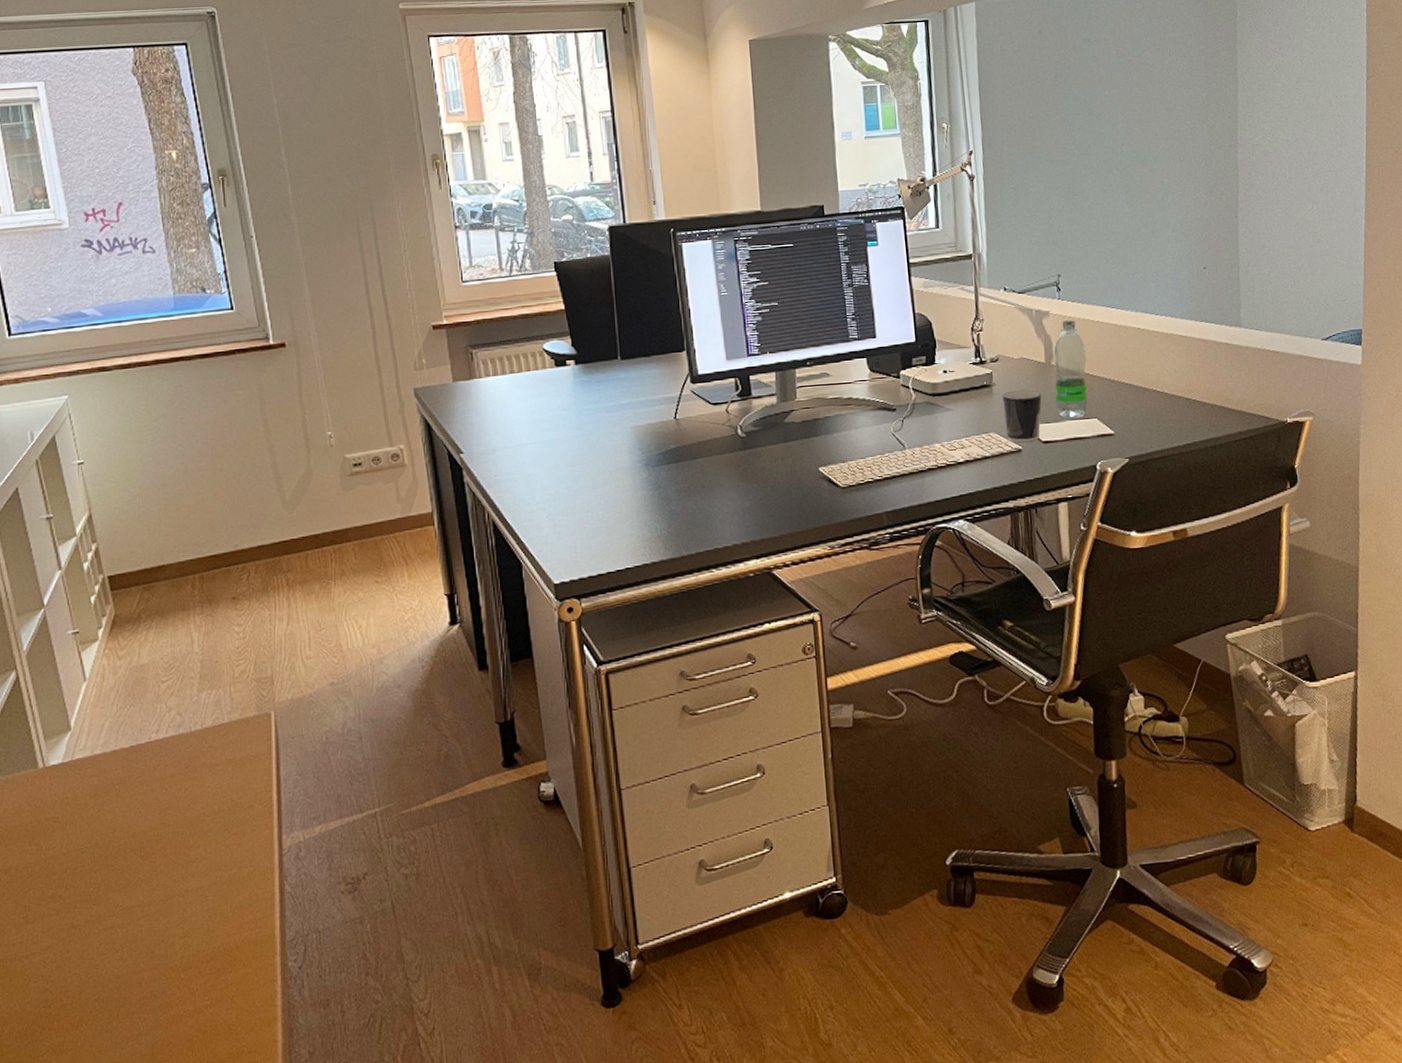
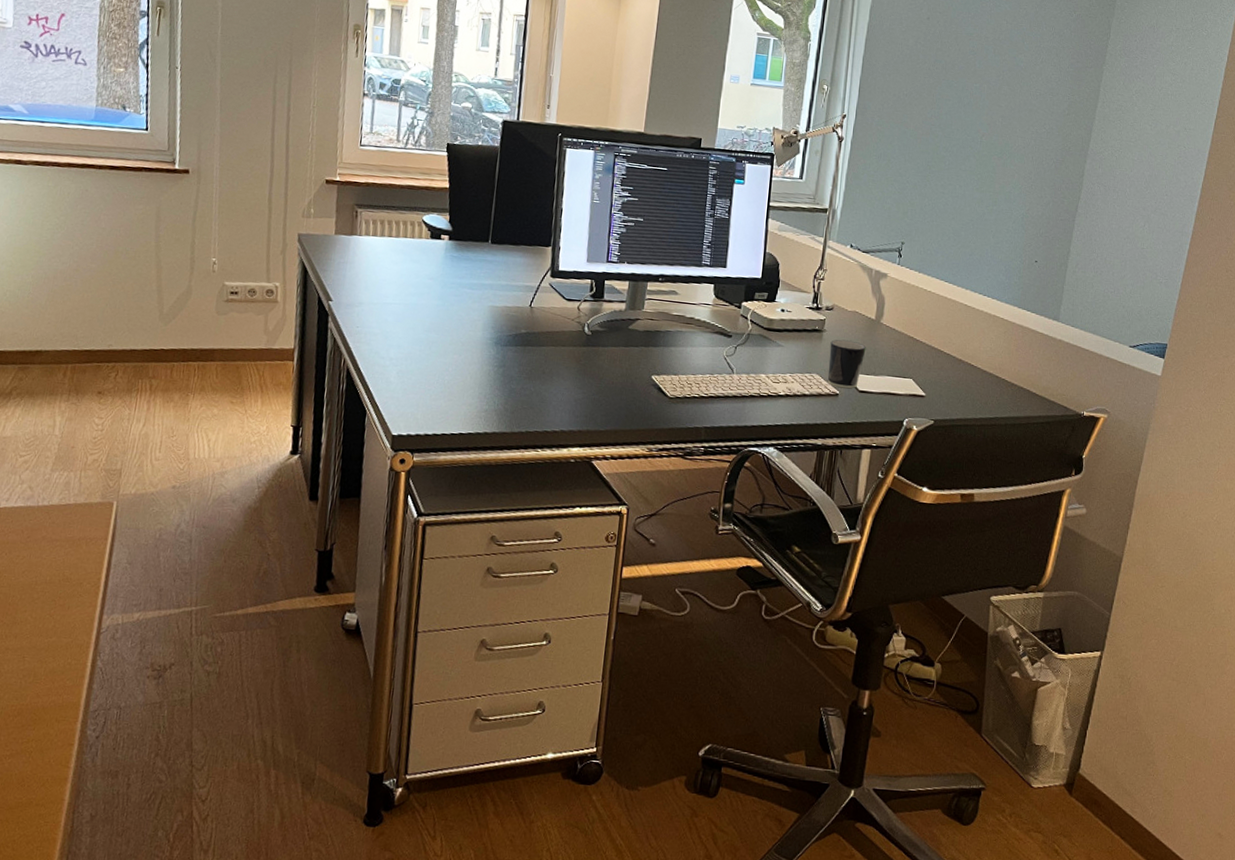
bottle: present [1053,320,1088,419] -> none [877,285,914,376]

